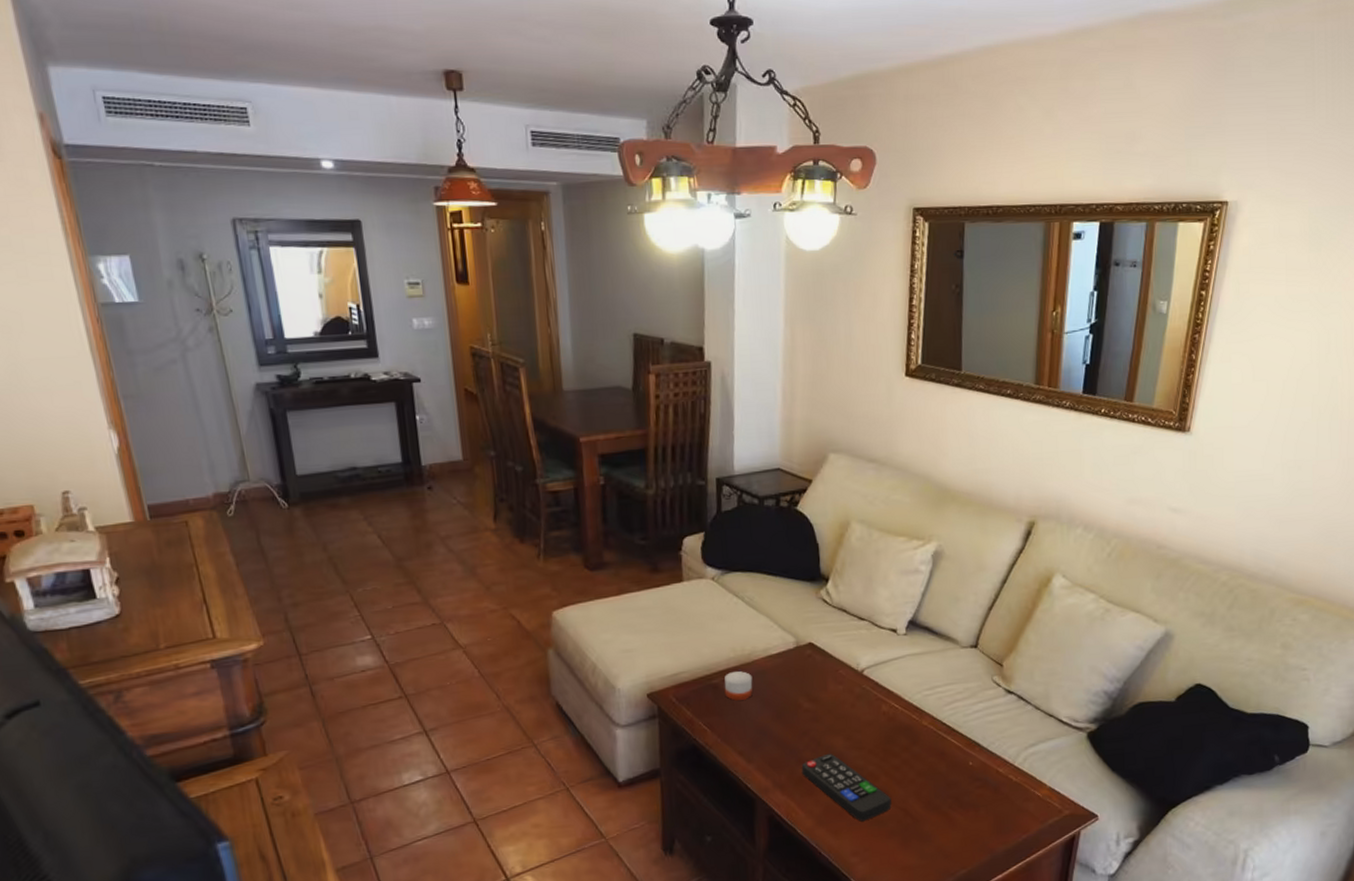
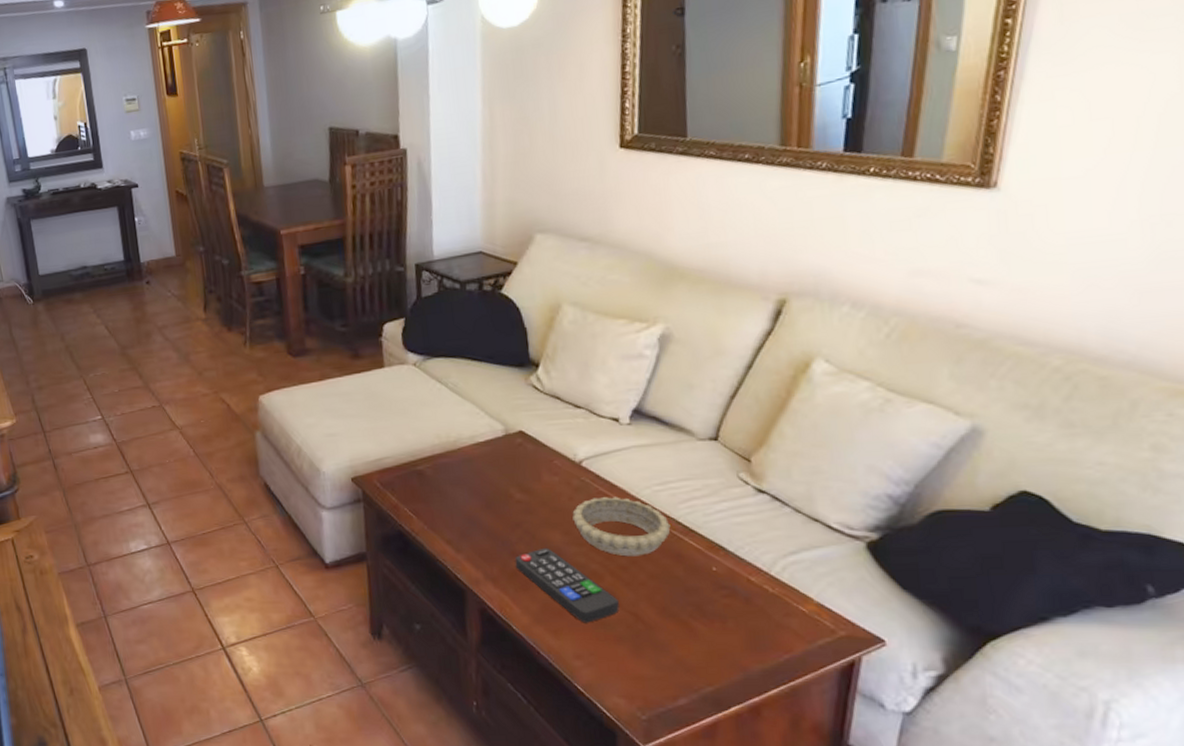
candle: present [724,670,753,701] -> none [429,457,460,488]
decorative bowl: none [854,702,937,757] -> present [572,497,671,557]

